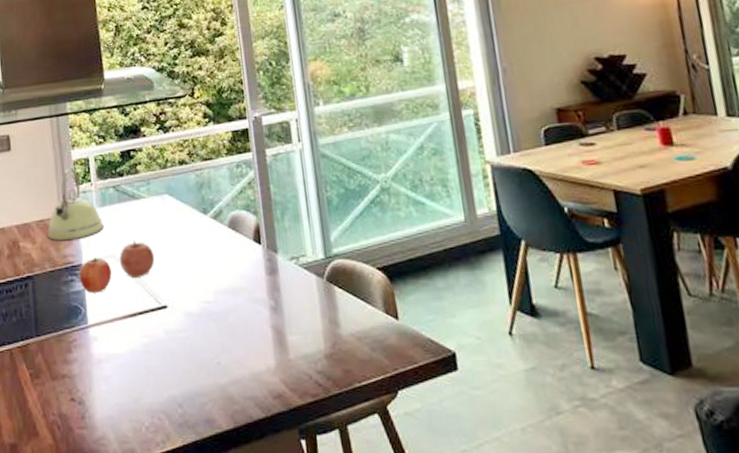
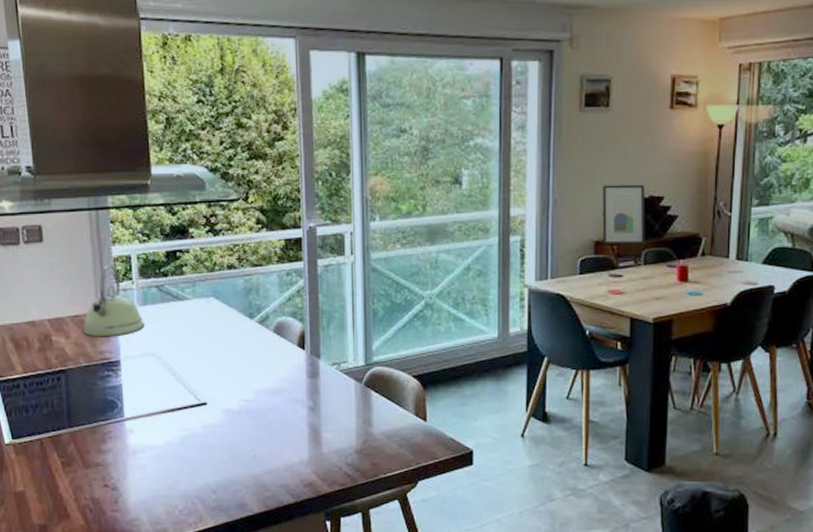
fruit: present [79,257,112,293] -> none [116,355,151,388]
fruit: present [120,241,155,278] -> none [160,341,197,375]
picture frame: none [554,44,614,111] -> present [602,184,646,245]

